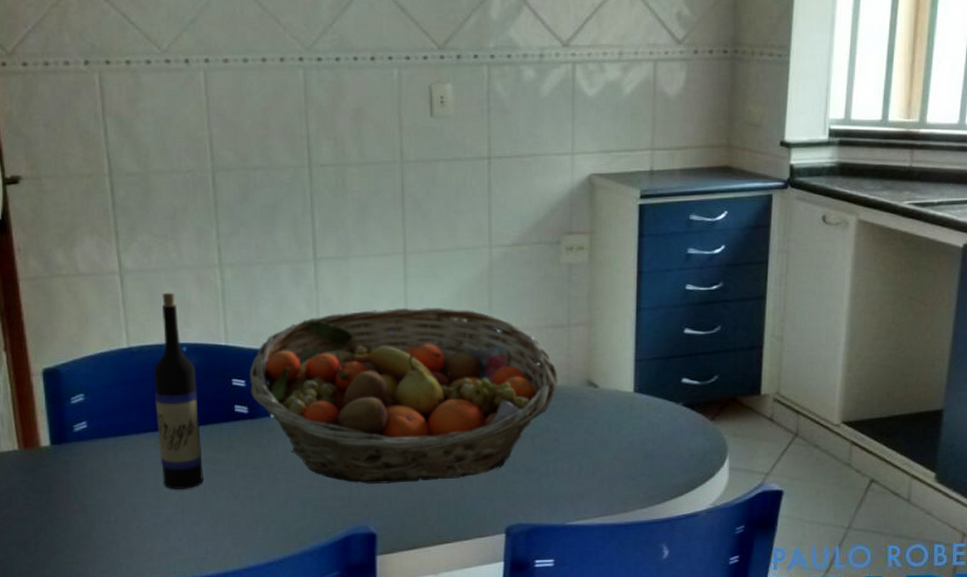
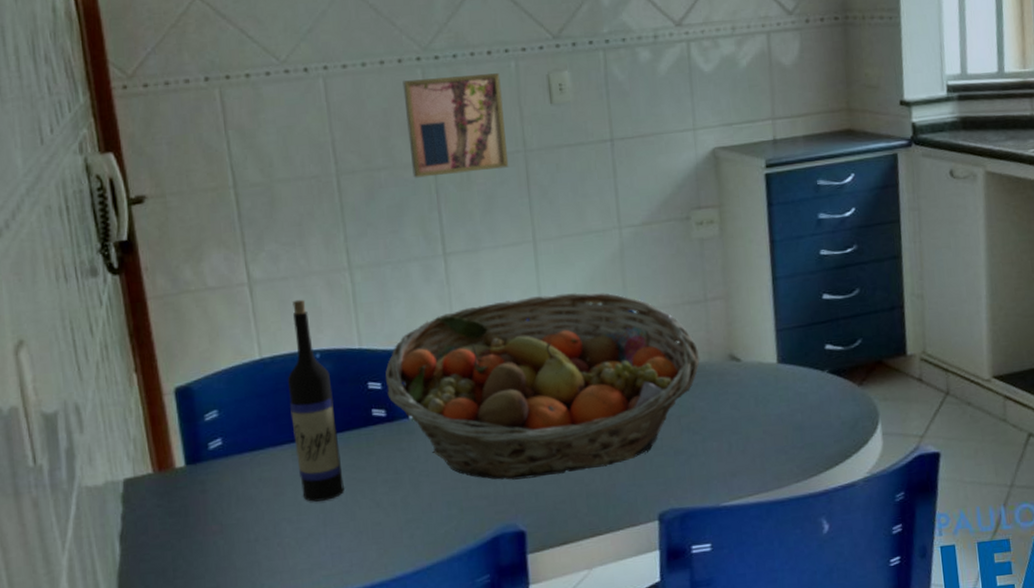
wall art: none [284,80,385,180] -> present [402,73,509,178]

